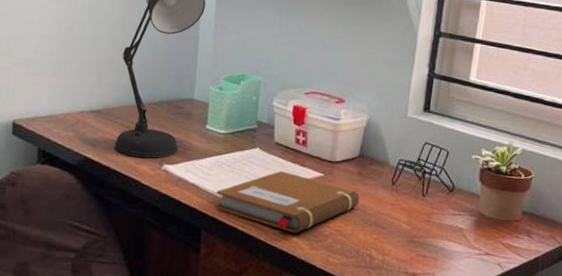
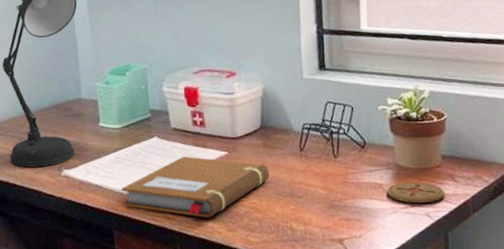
coaster: none [466,230,519,253] -> present [387,182,445,204]

